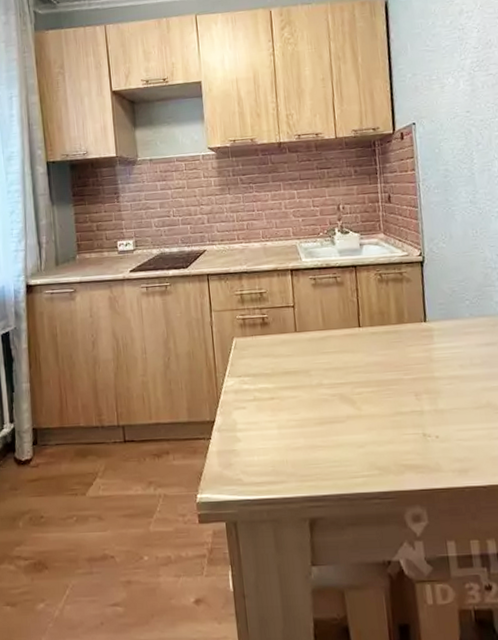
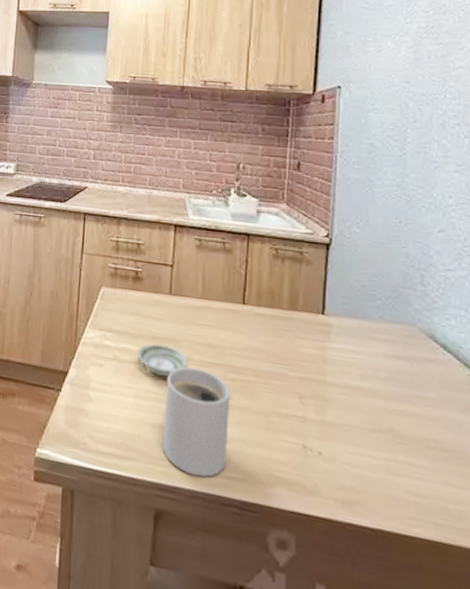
saucer: none [273,377,320,405] -> present [136,344,188,377]
mug: none [303,390,364,482] -> present [162,367,231,478]

